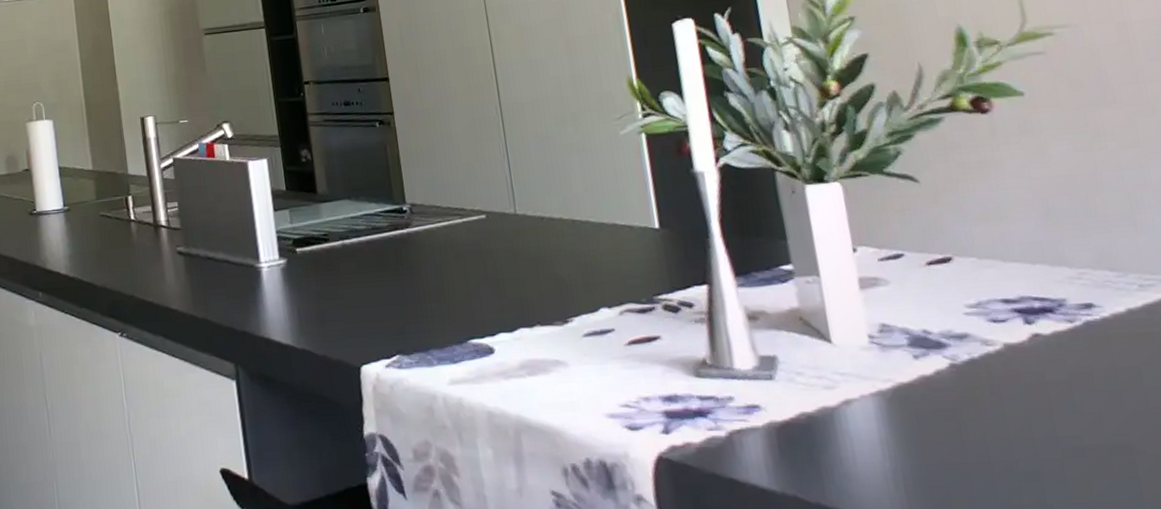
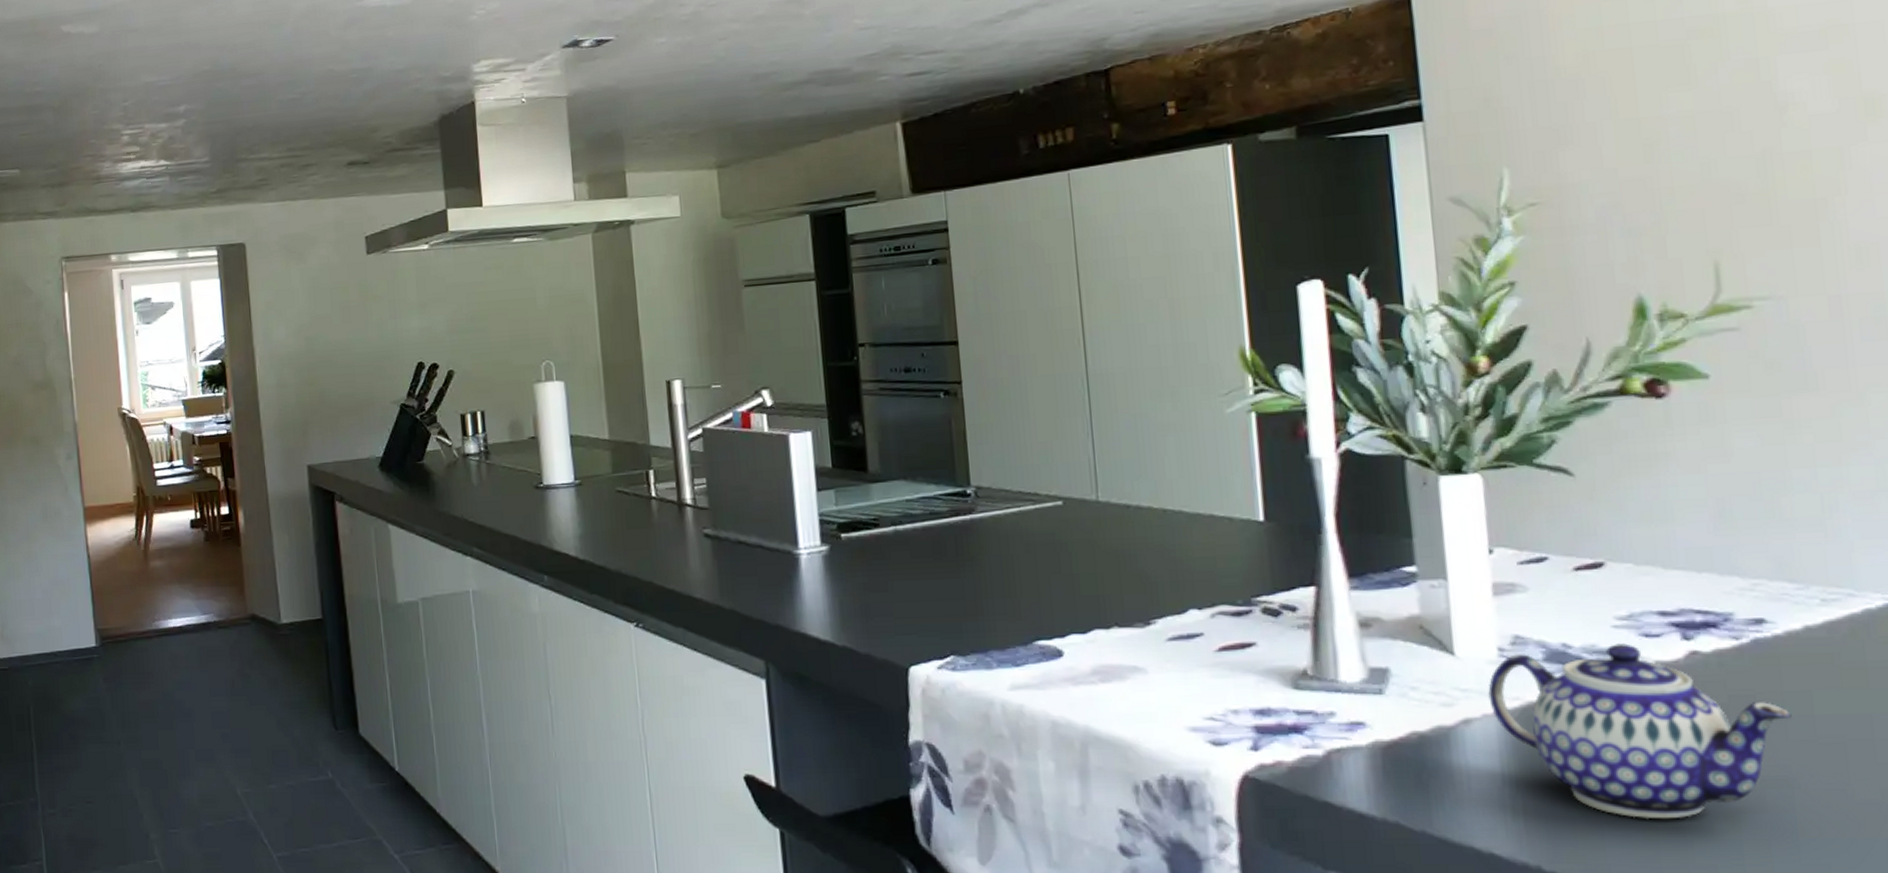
teapot: none [863,328,1126,487] -> present [1488,643,1792,820]

